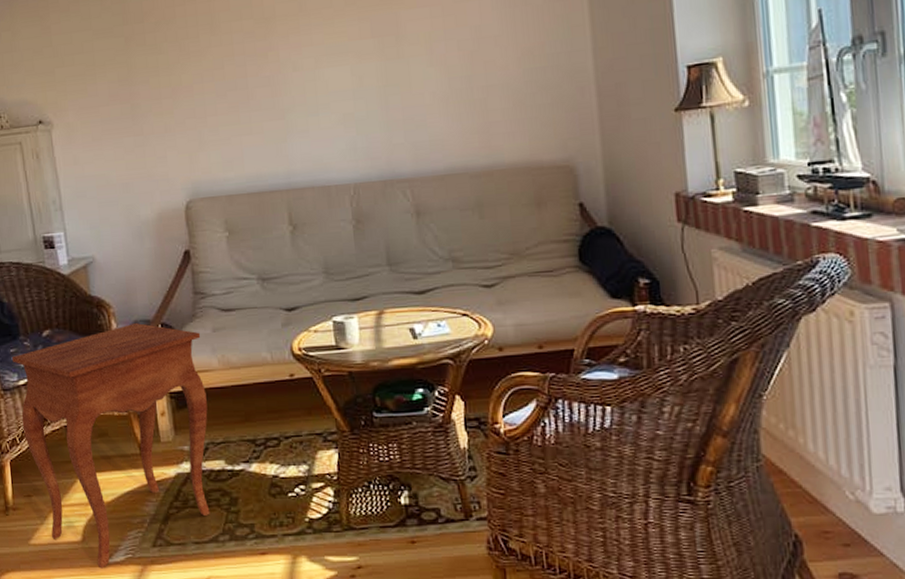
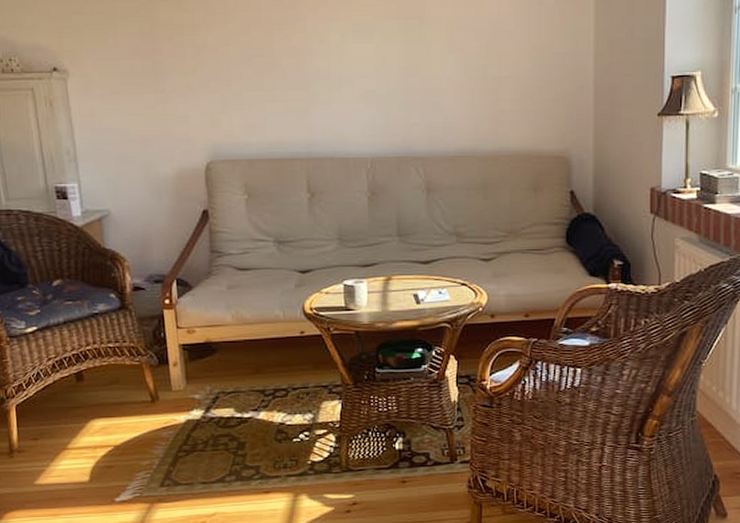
side table: present [12,323,210,569] -> none [20,277,220,507]

